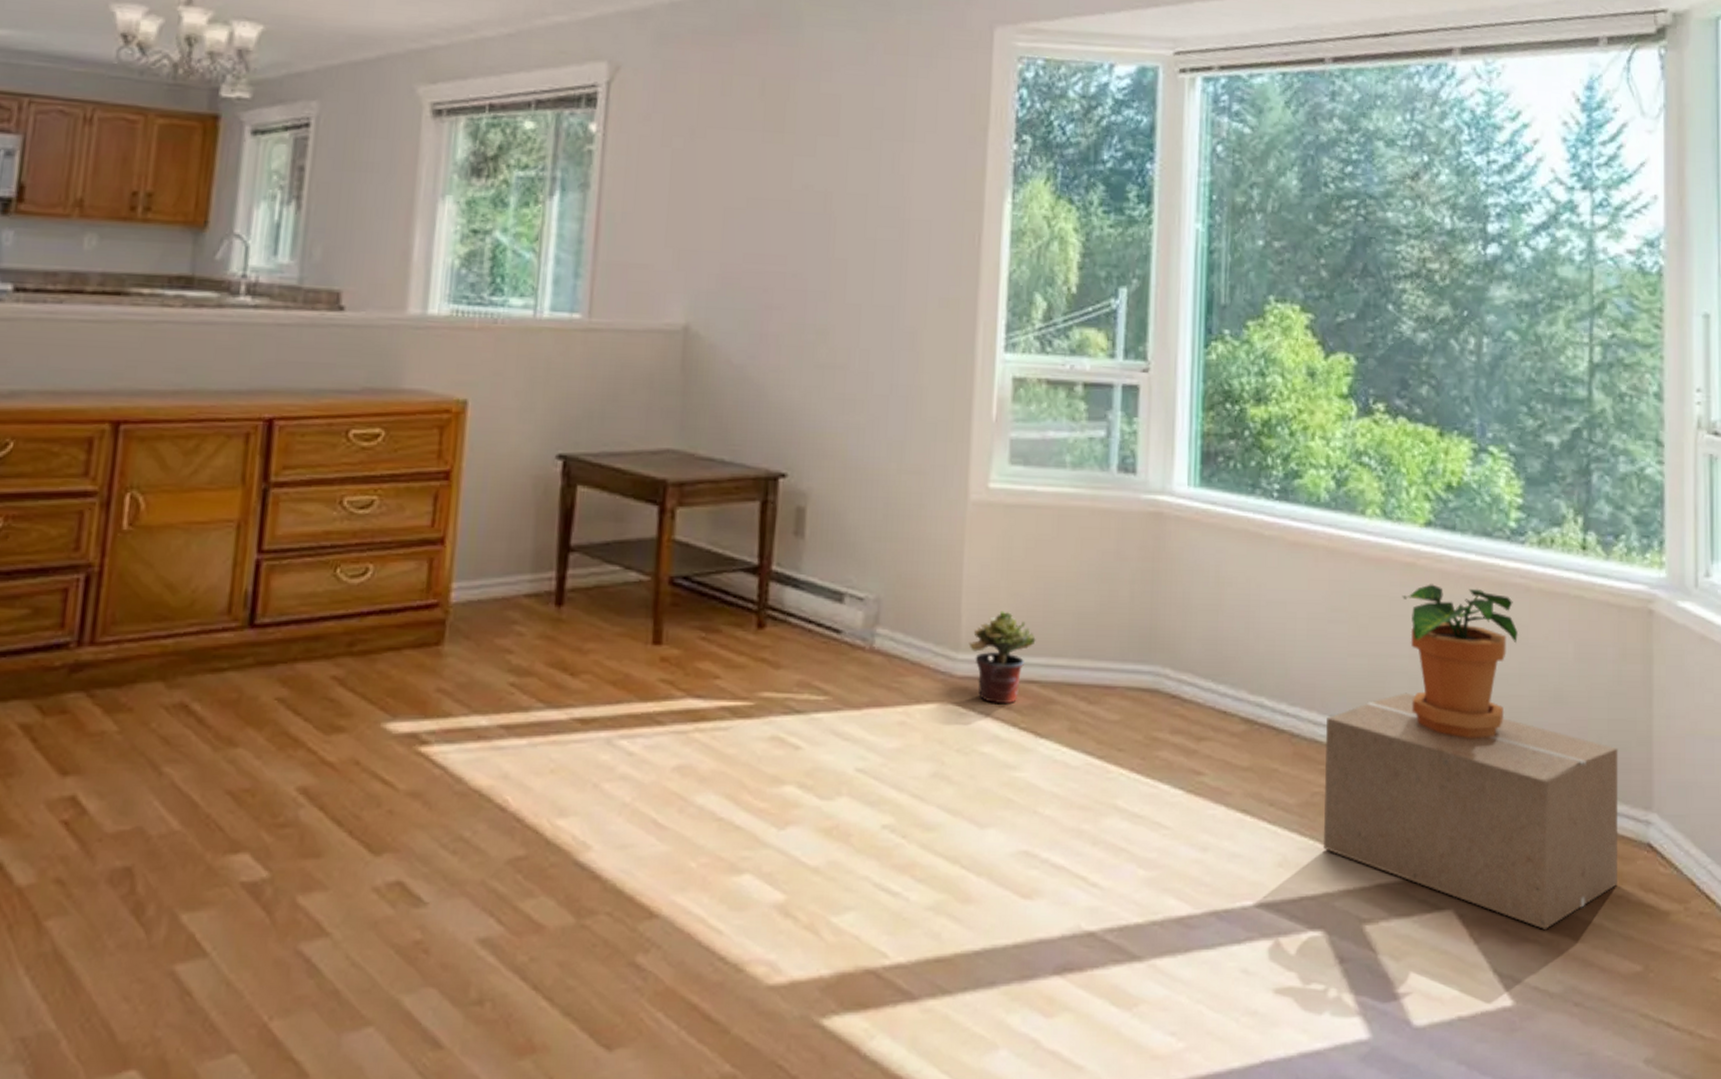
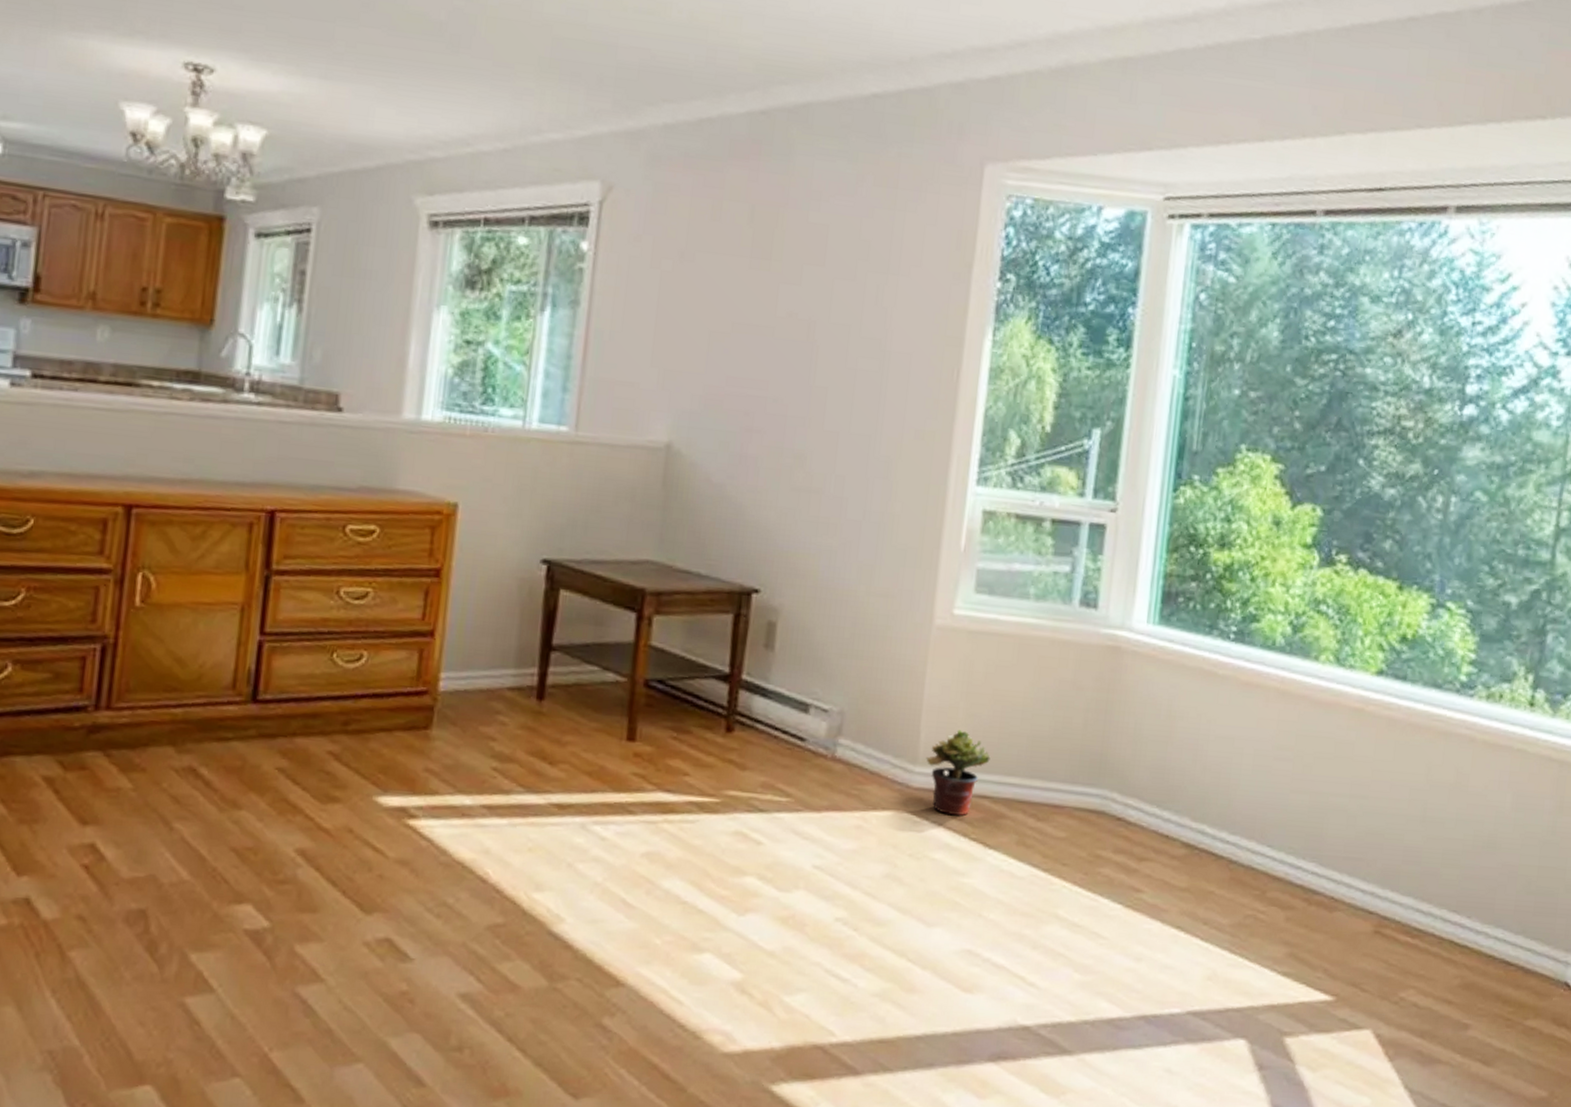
cardboard box: present [1323,692,1618,929] -> none [1251,829,1546,1053]
potted plant: present [1402,584,1518,738] -> none [1348,729,1459,876]

